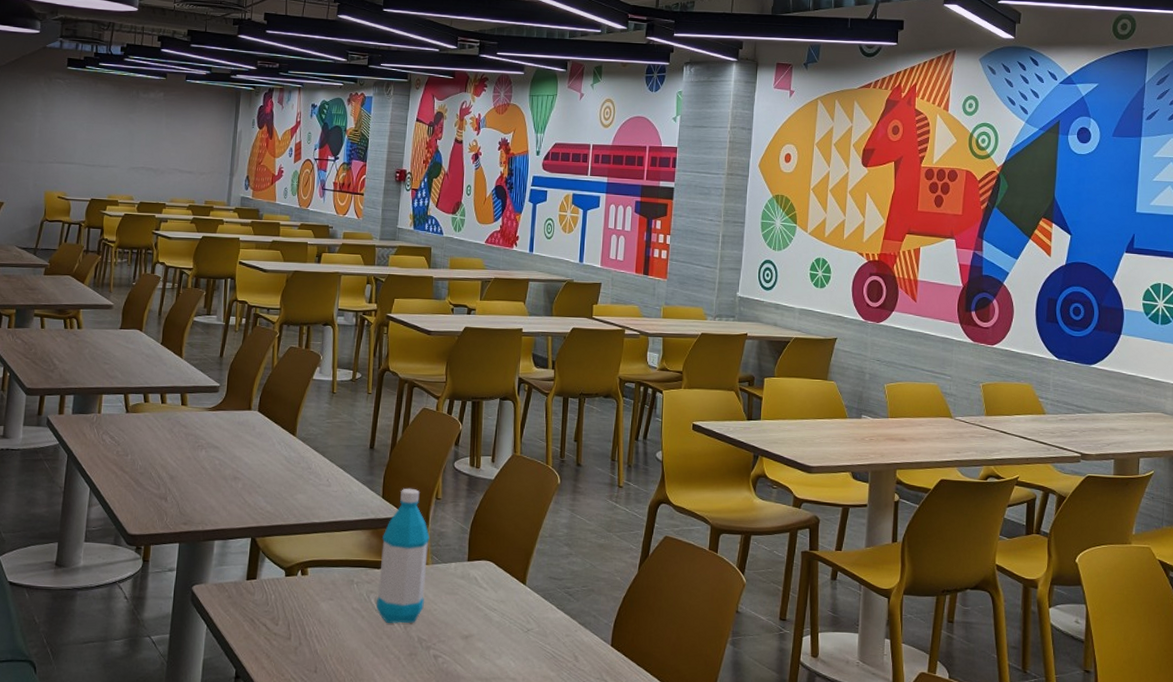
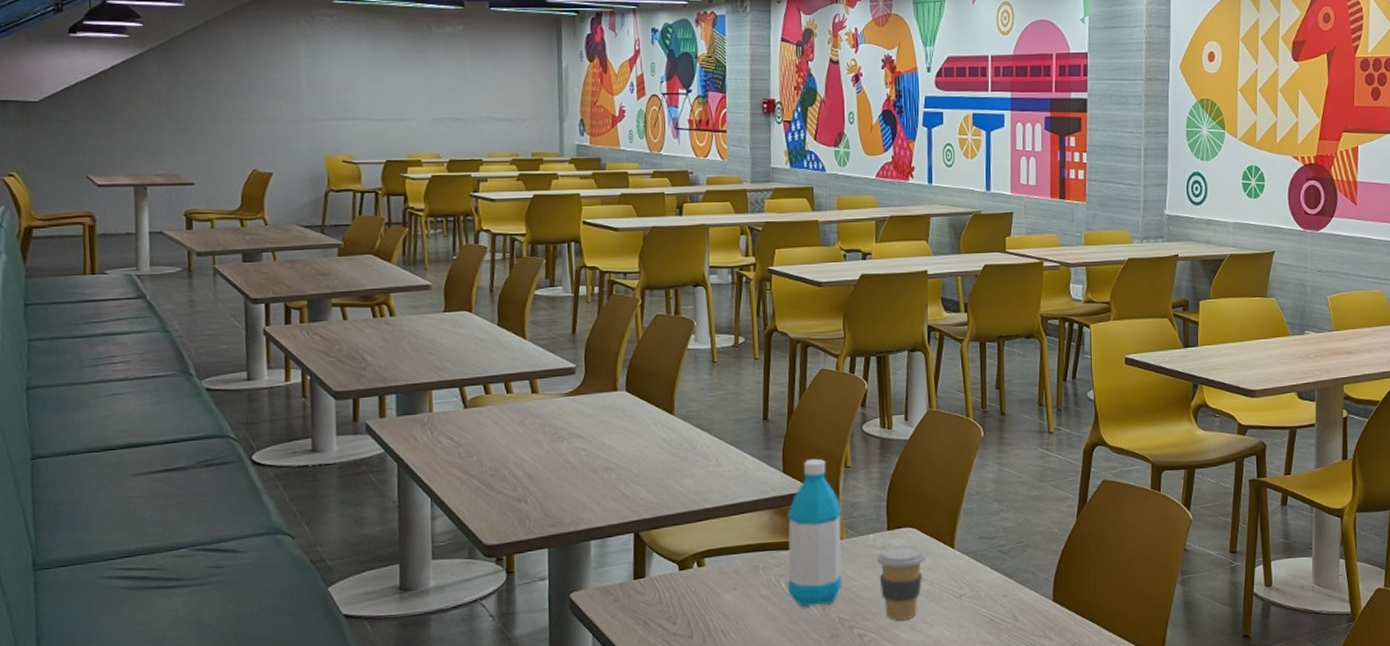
coffee cup: none [456,575,500,647] -> present [877,544,926,621]

